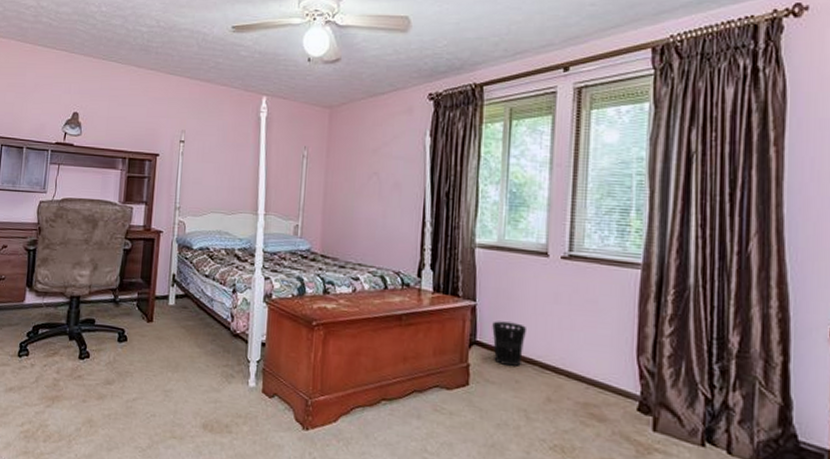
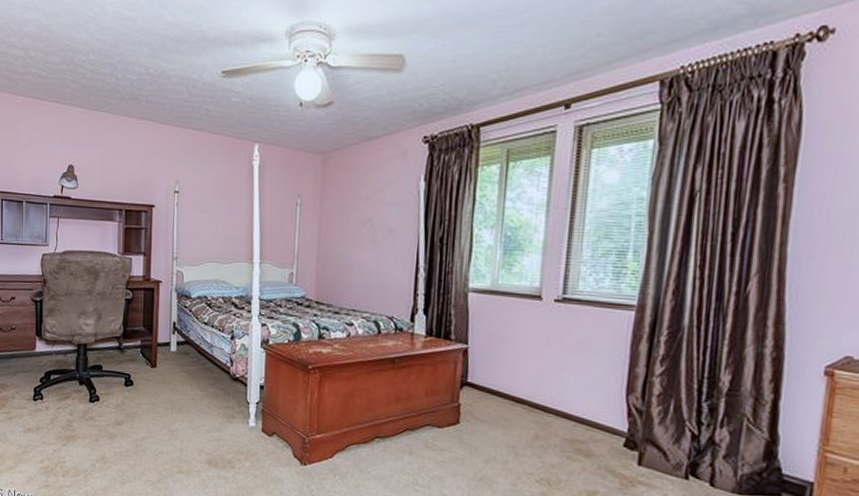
wastebasket: present [492,321,526,366] -> none [483,363,517,406]

